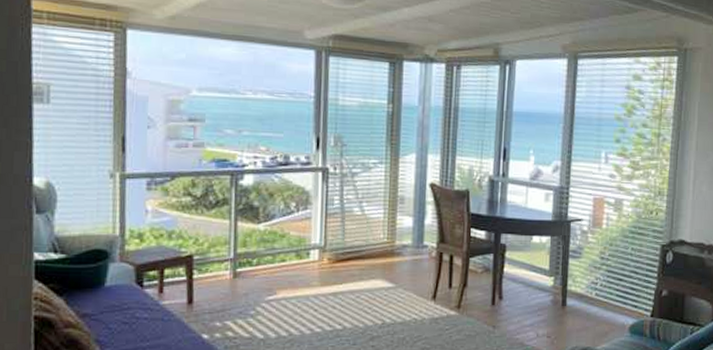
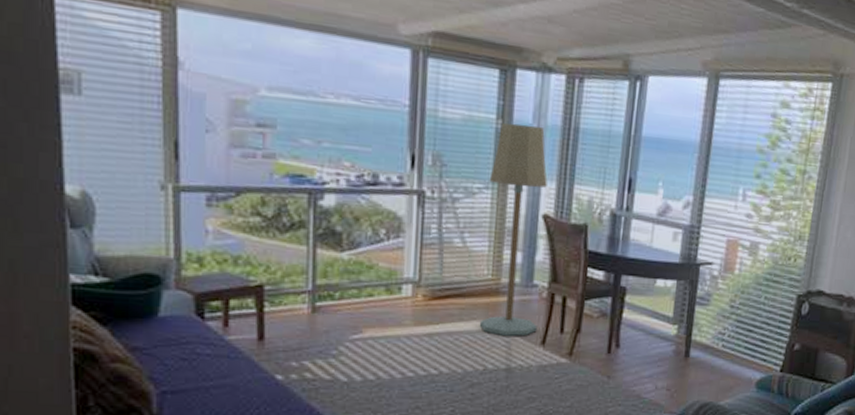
floor lamp: none [377,106,433,292] -> present [479,123,548,336]

